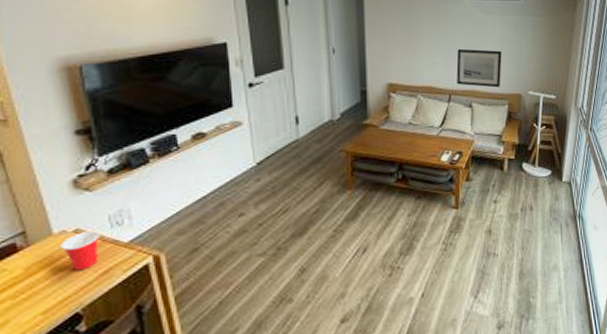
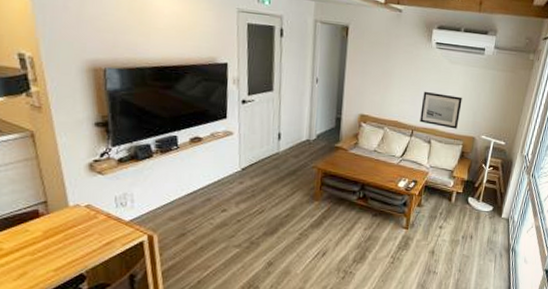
cup: present [61,230,100,271] -> none [74,207,106,239]

